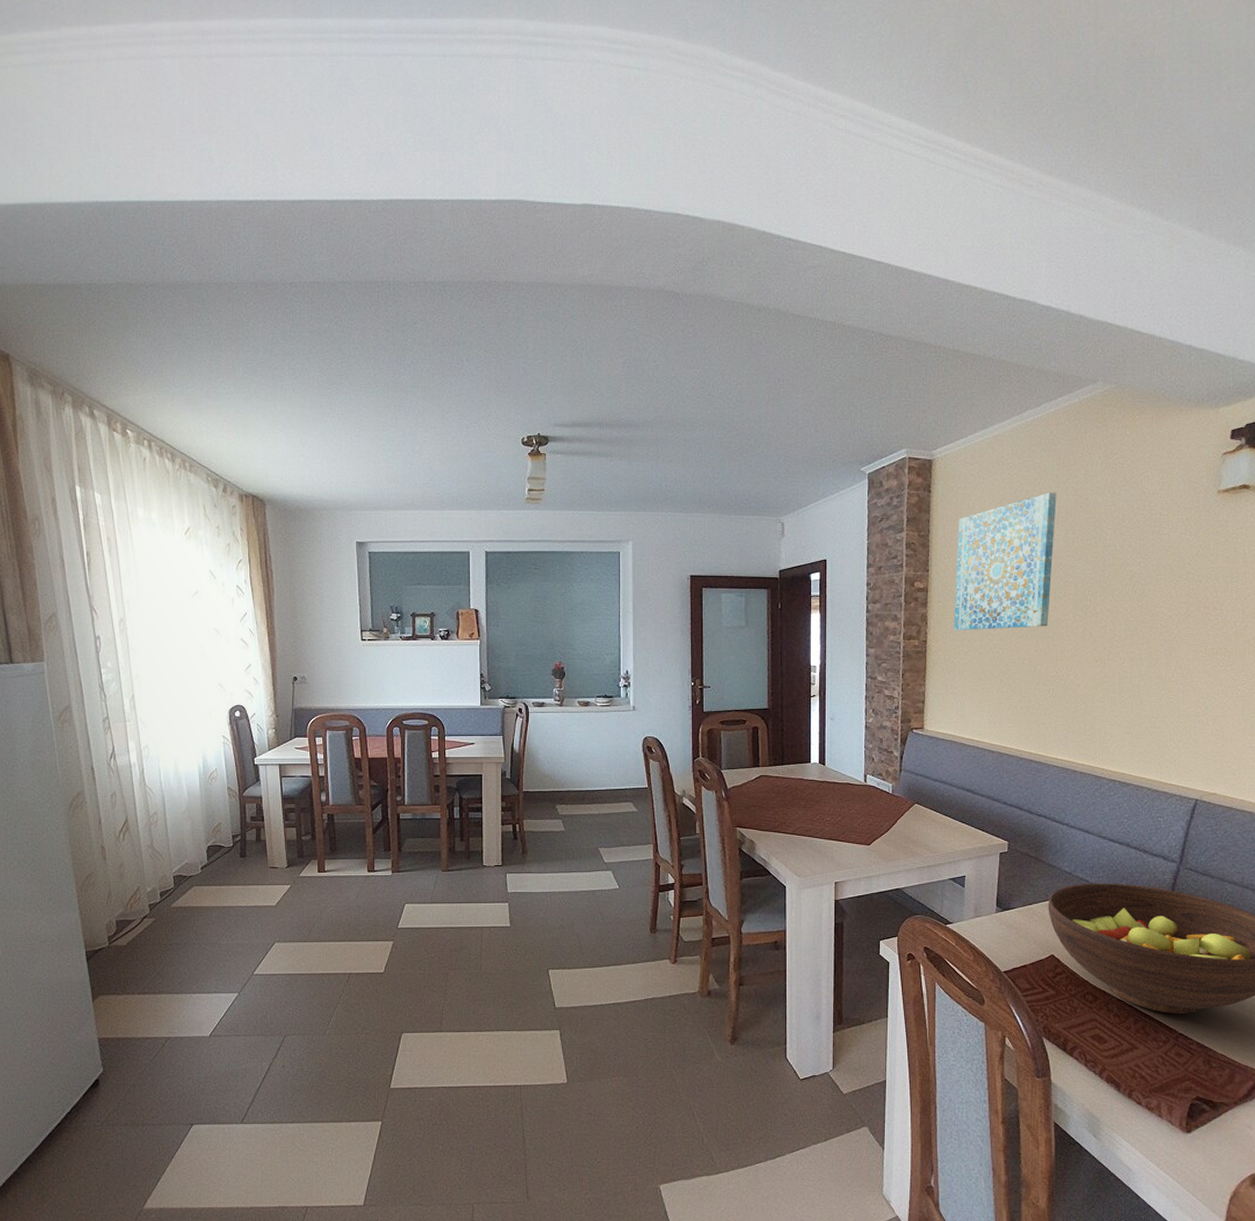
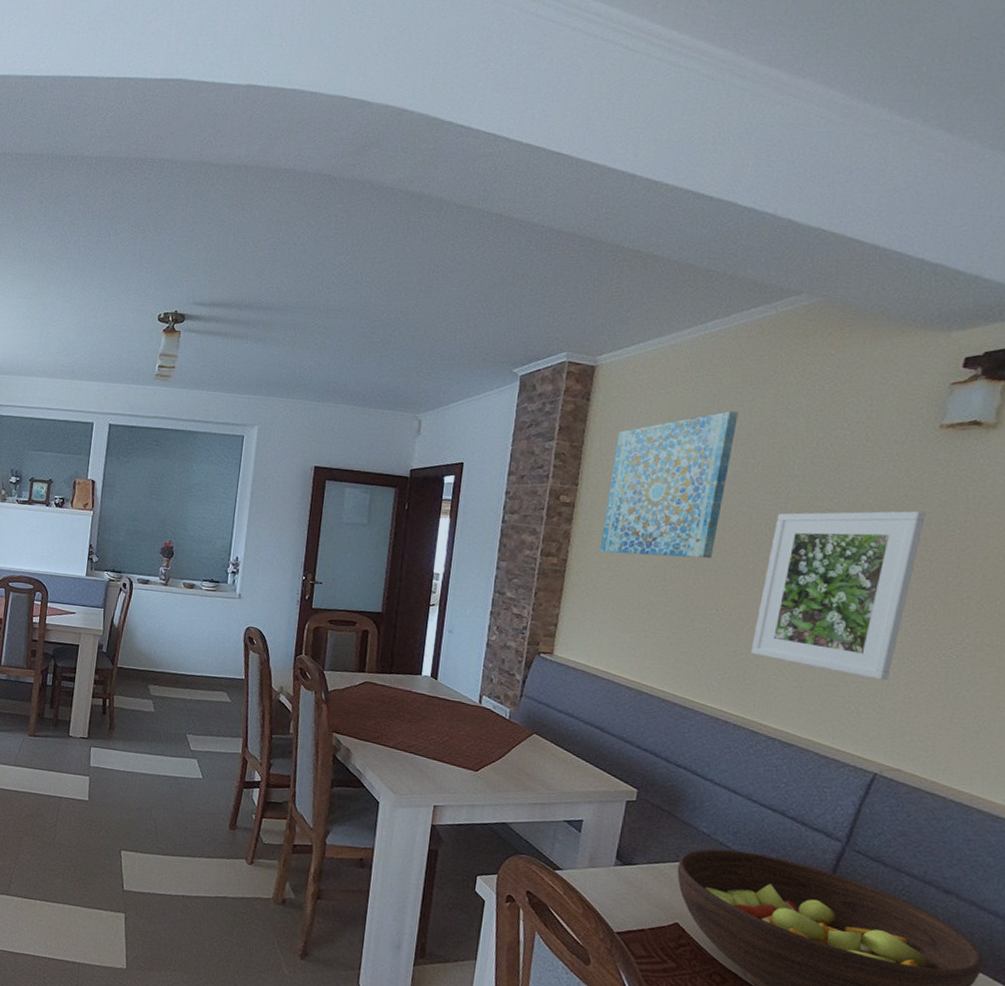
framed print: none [1088,567,1214,718] -> present [751,511,926,681]

